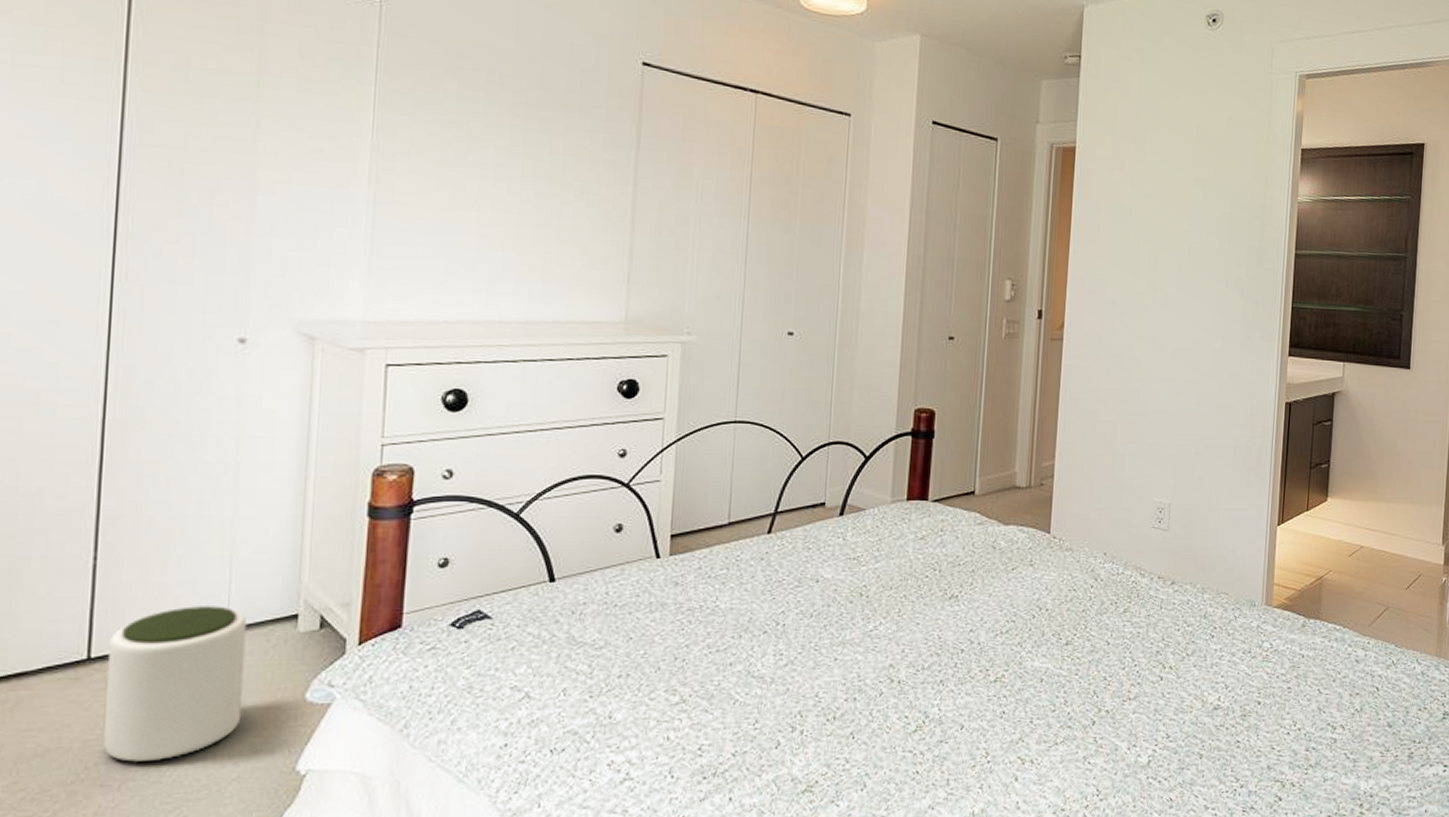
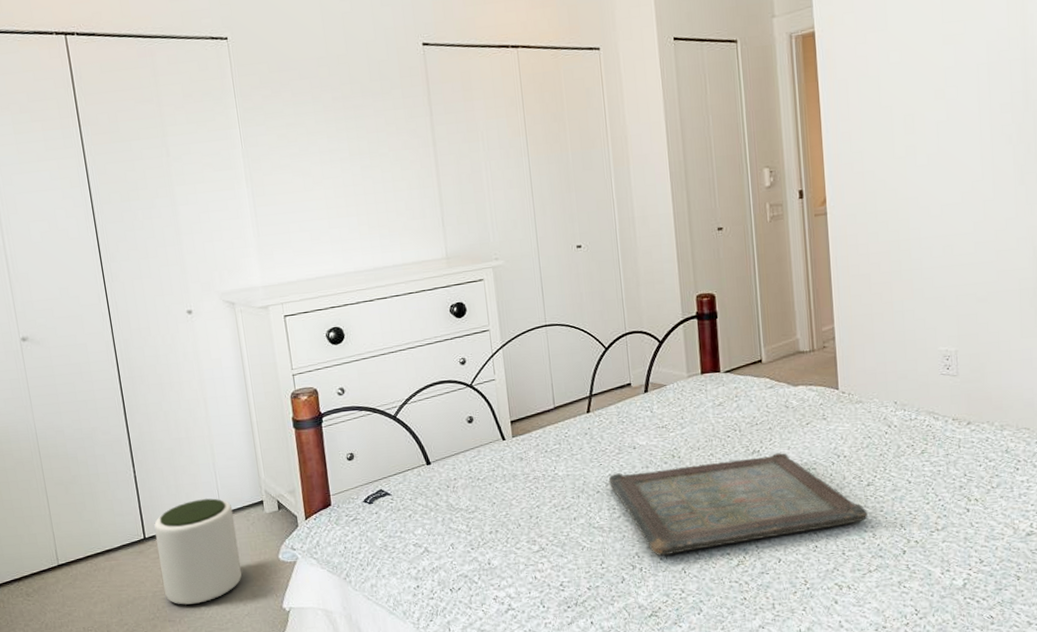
serving tray: none [779,600,1062,717] -> present [608,453,868,556]

